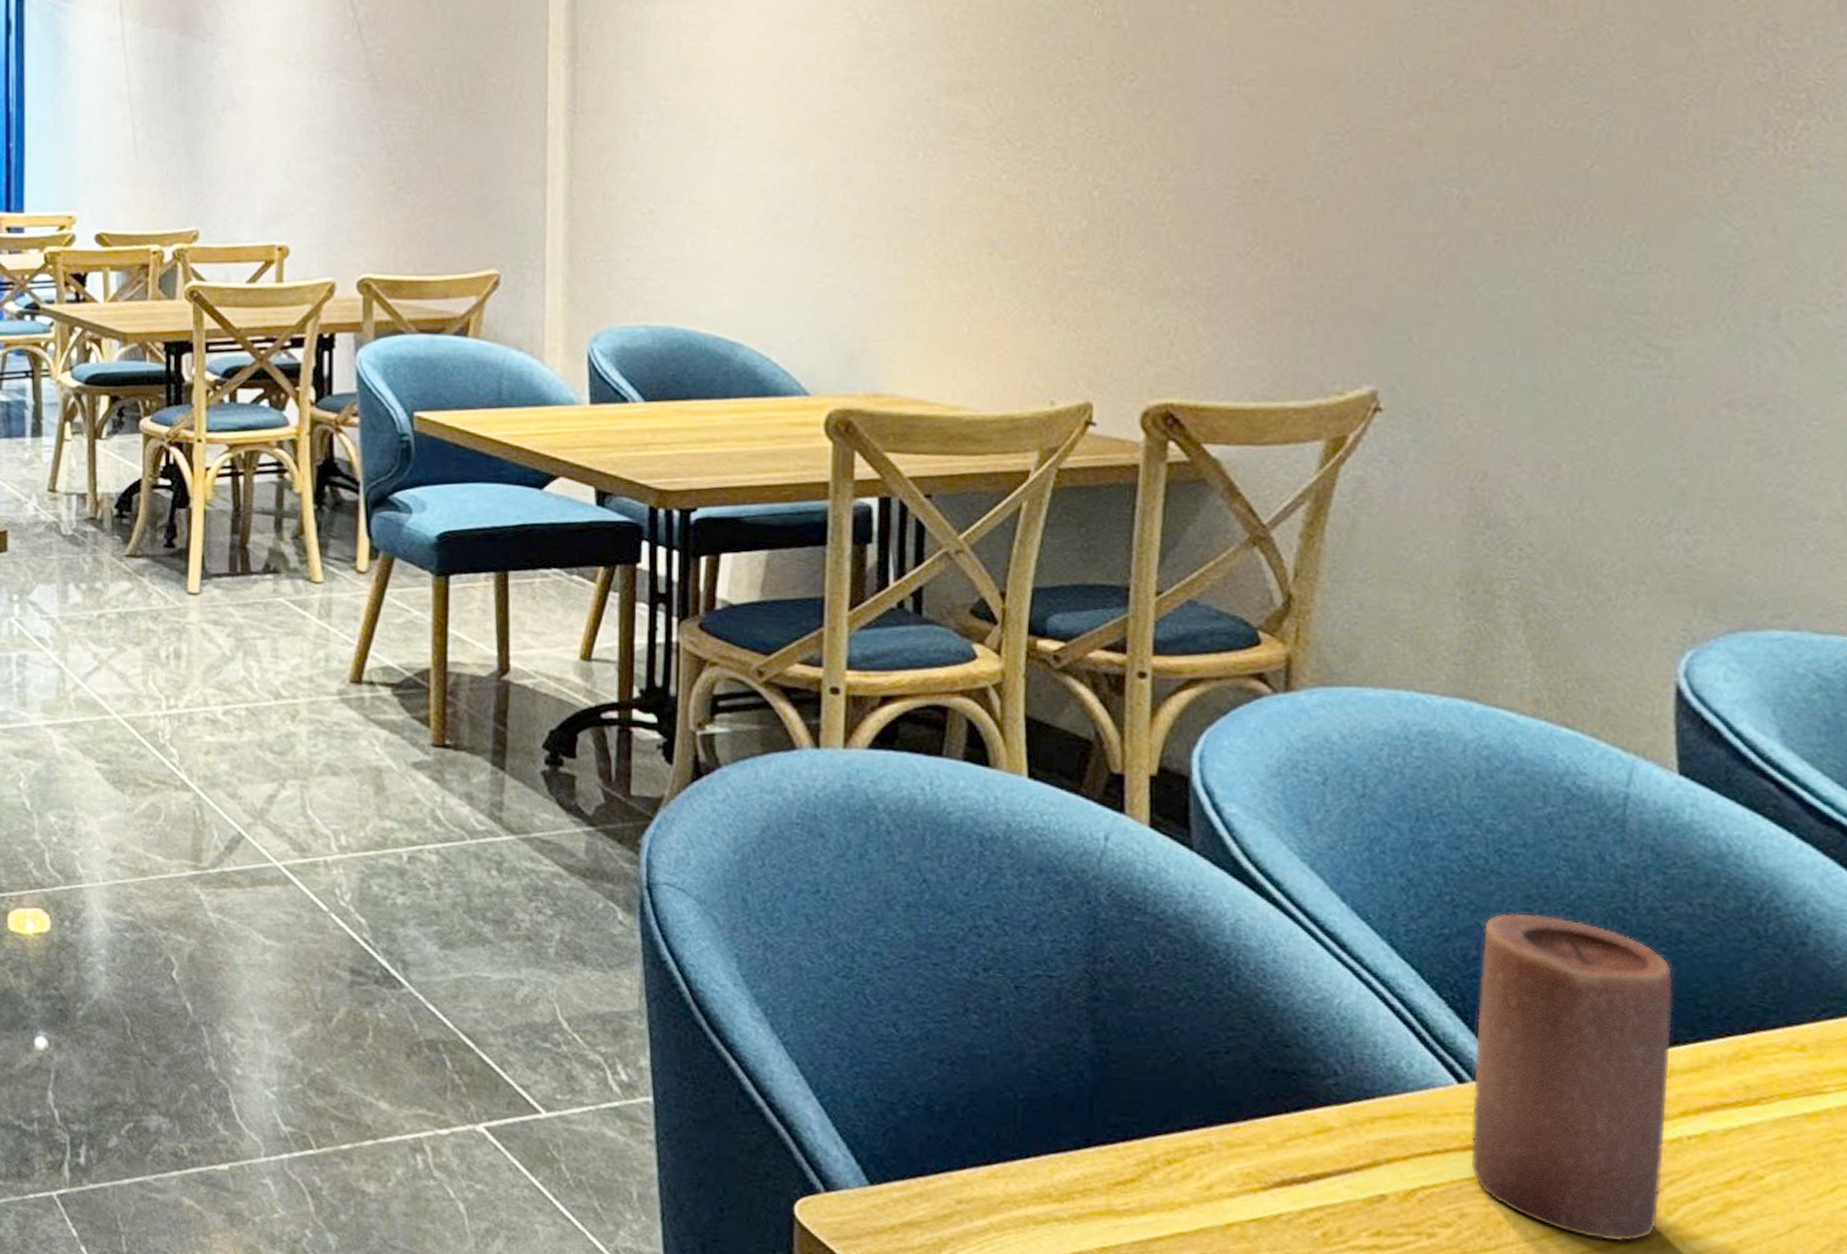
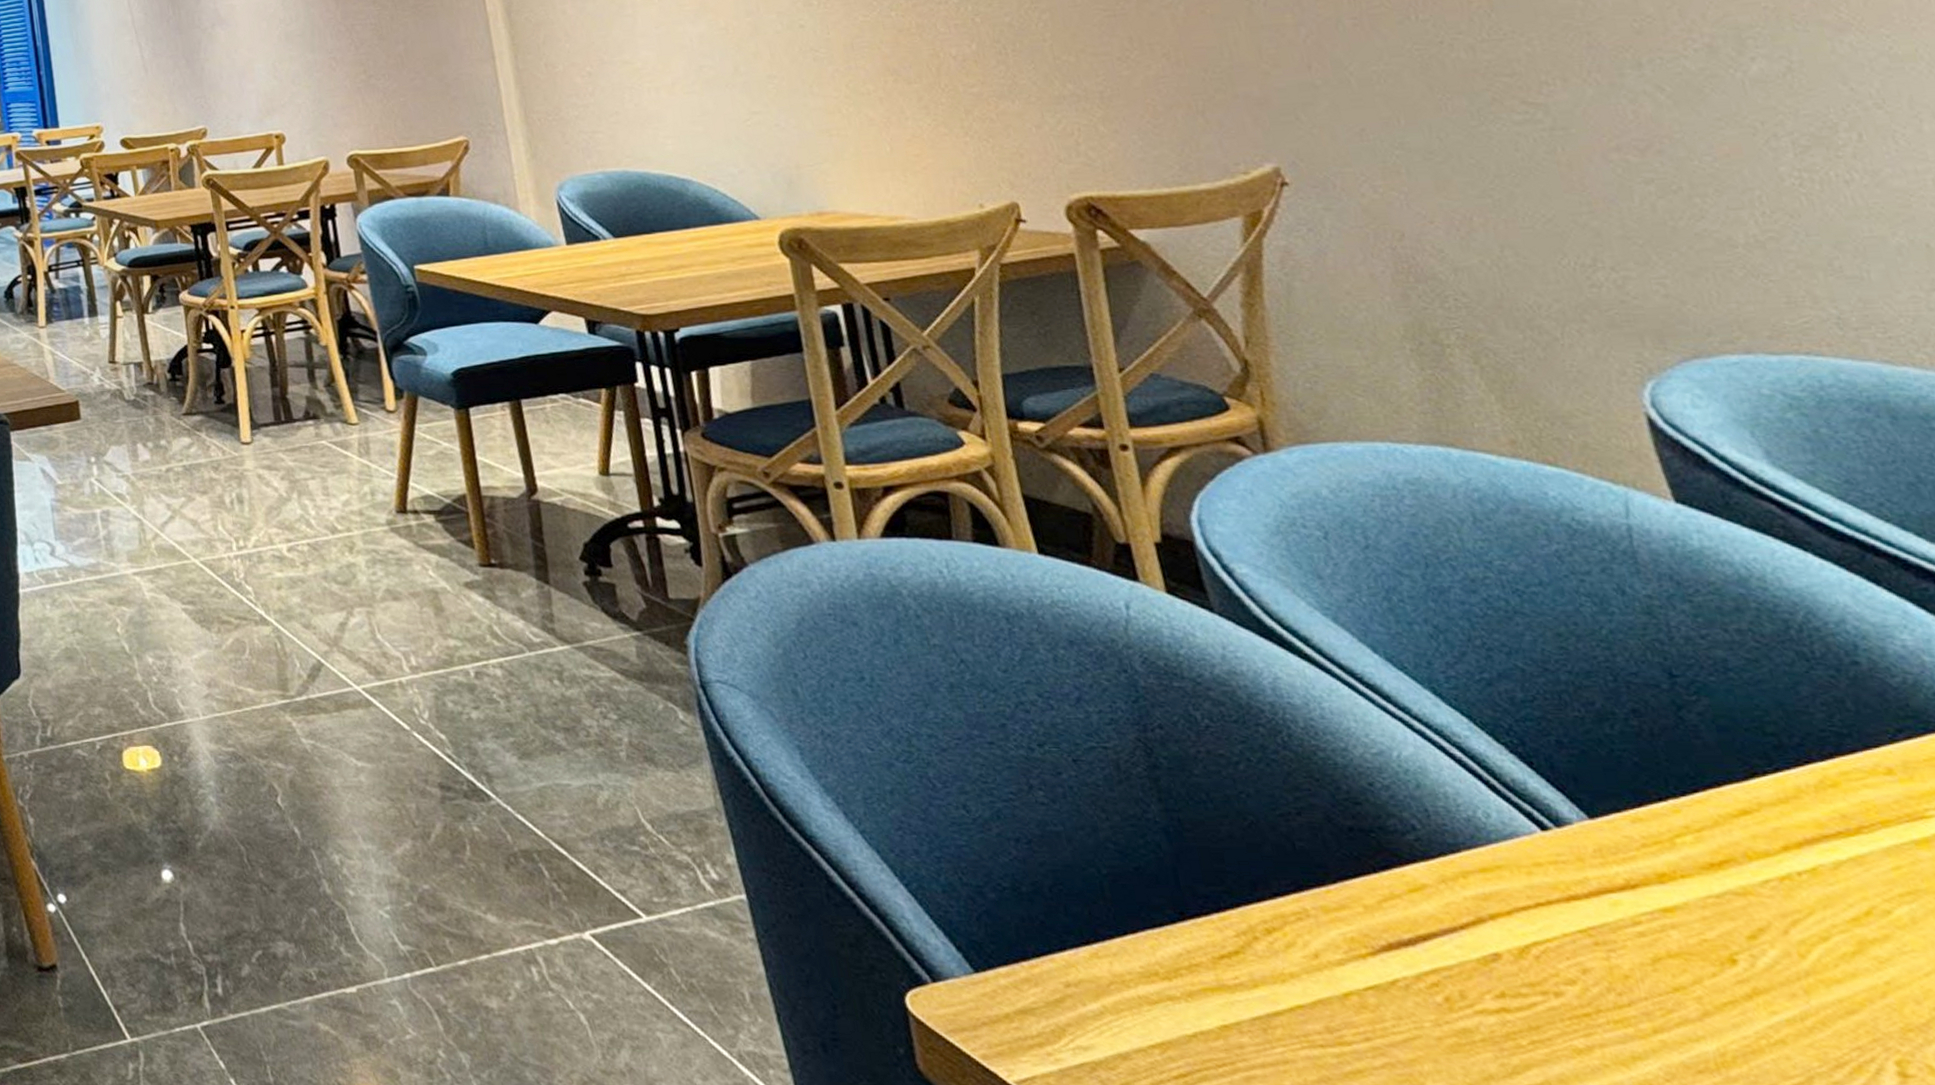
candle: present [1470,913,1673,1242] -> none [1522,652,1794,990]

